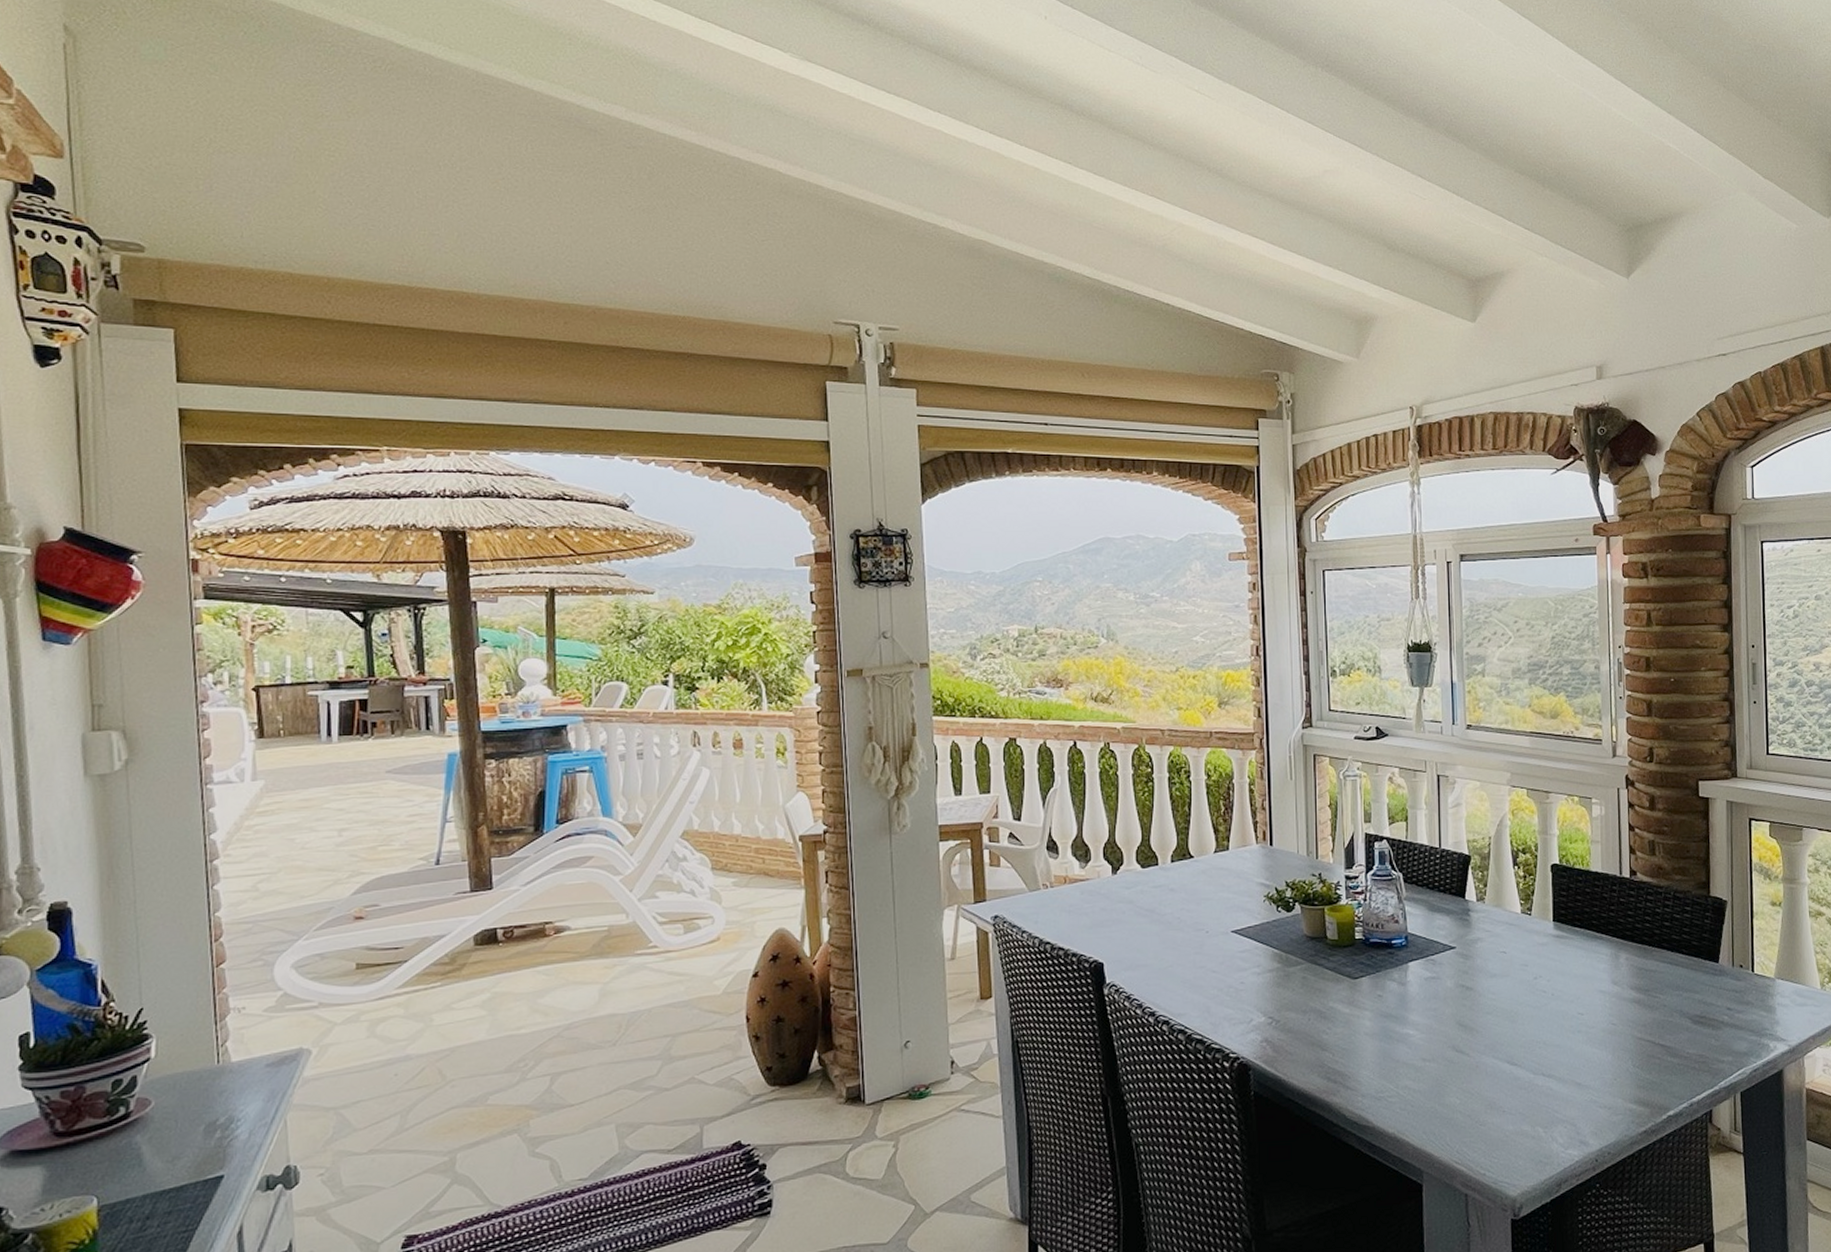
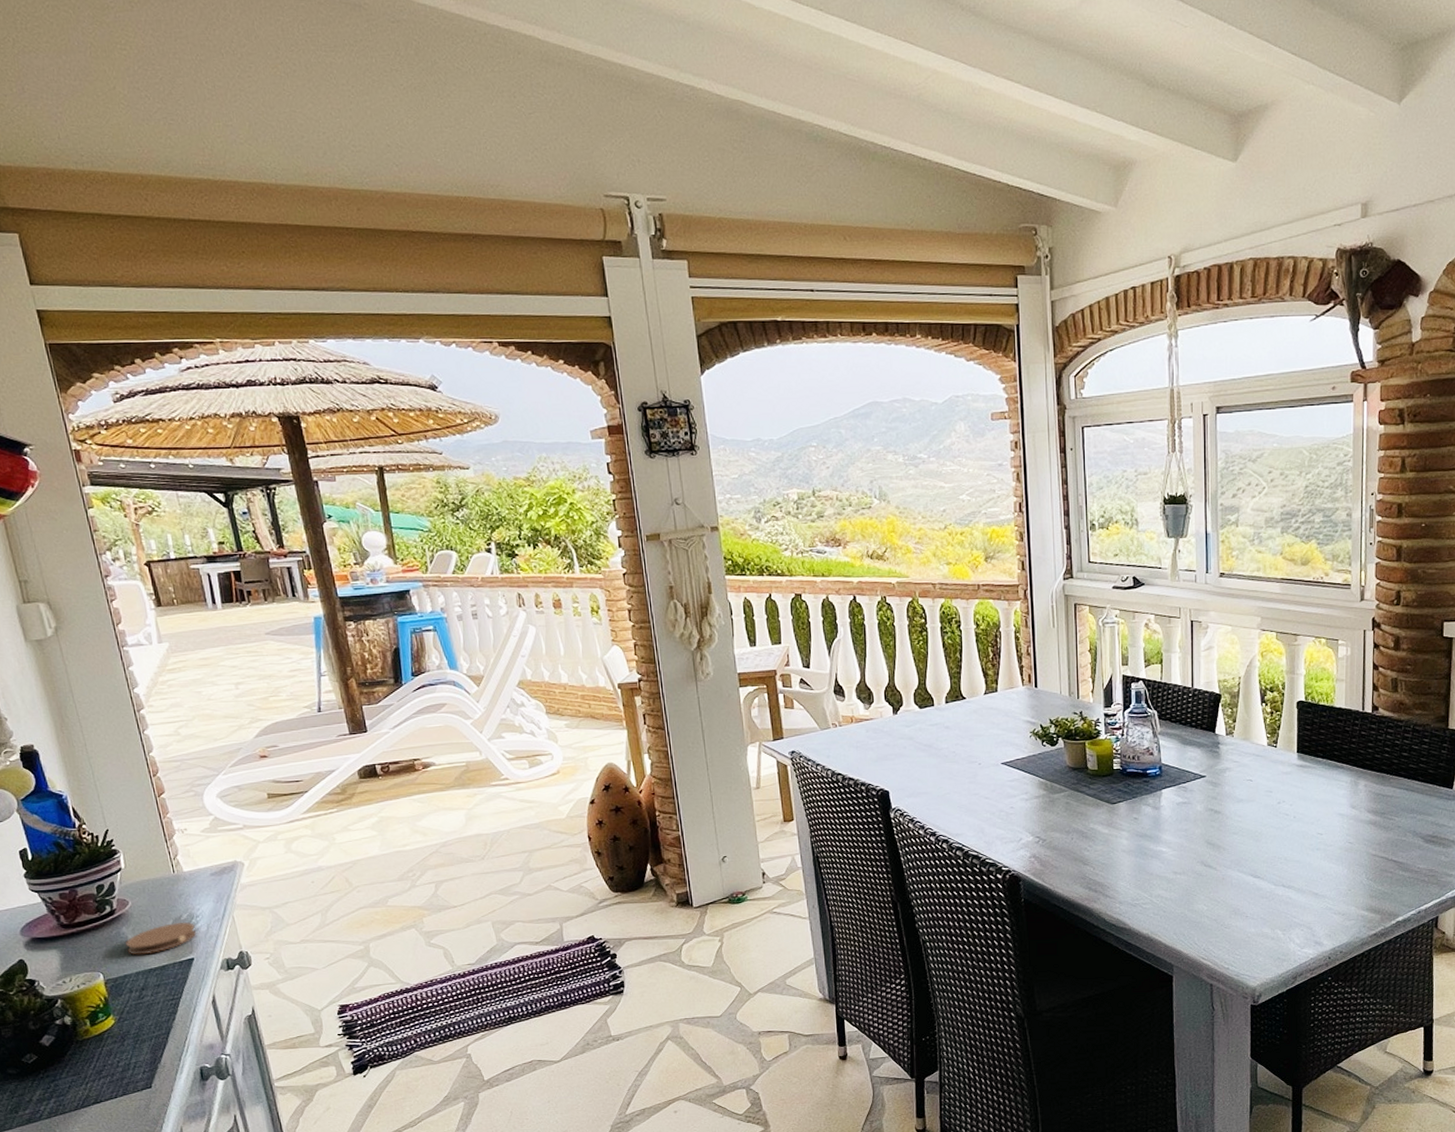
coaster: none [136,1128,234,1173] -> present [126,922,197,955]

